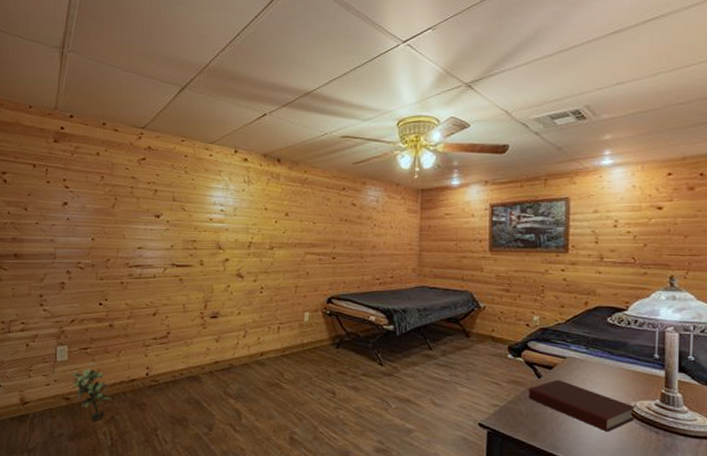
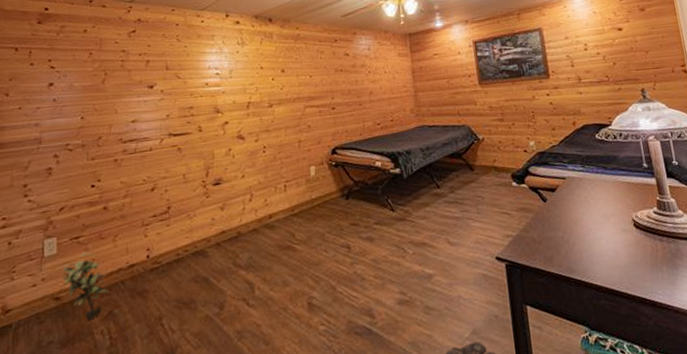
book: present [528,379,635,432] -> none [537,200,639,247]

